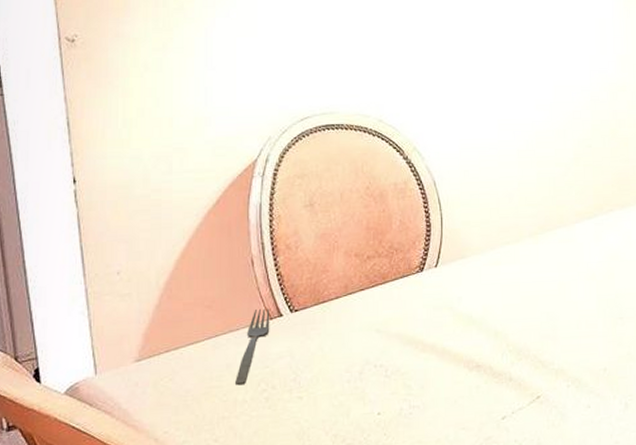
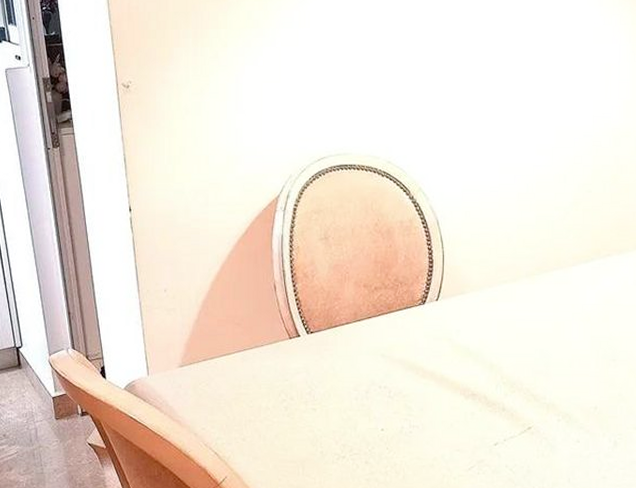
fork: present [235,308,270,386] -> none [260,328,289,394]

